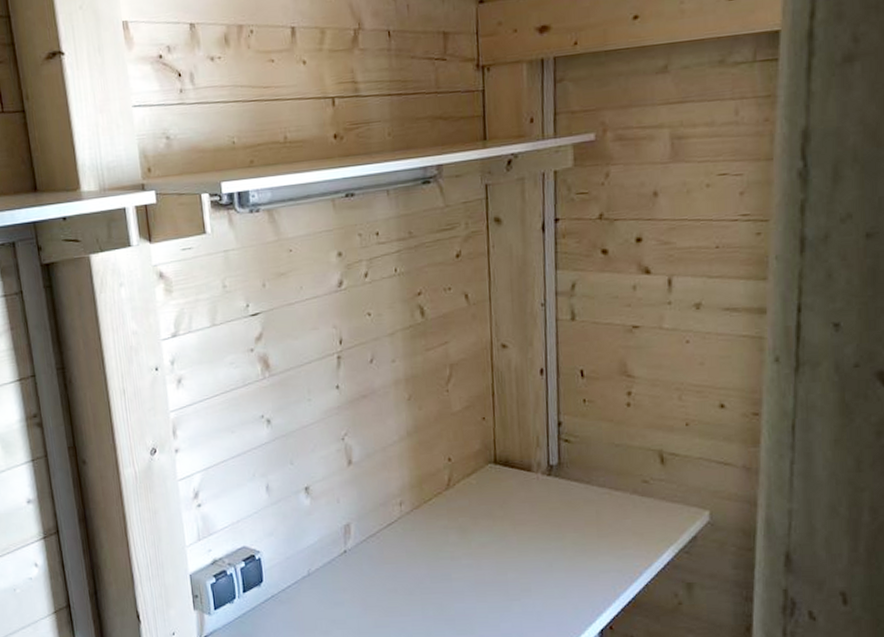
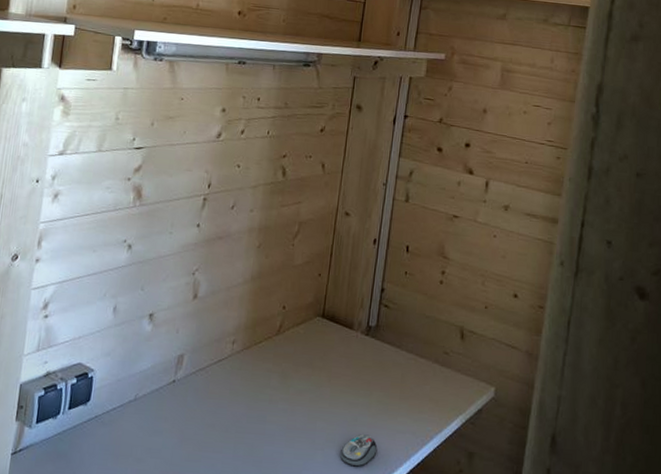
computer mouse: none [539,579,581,613] -> present [340,434,378,467]

